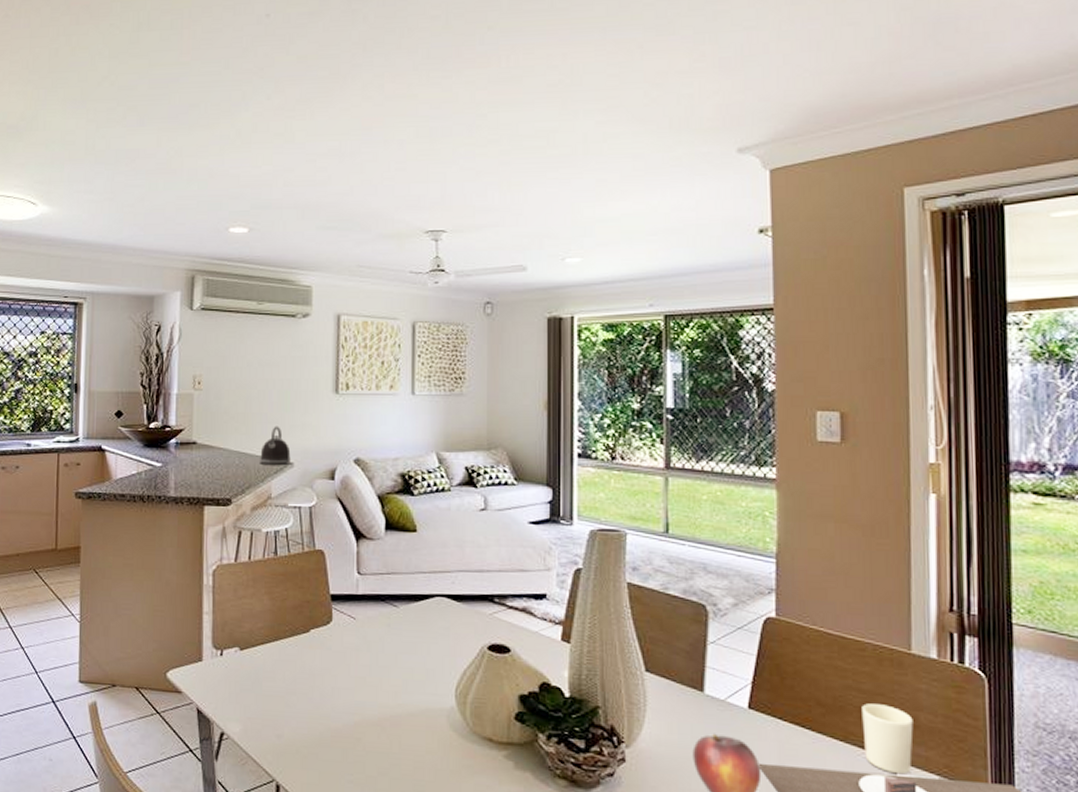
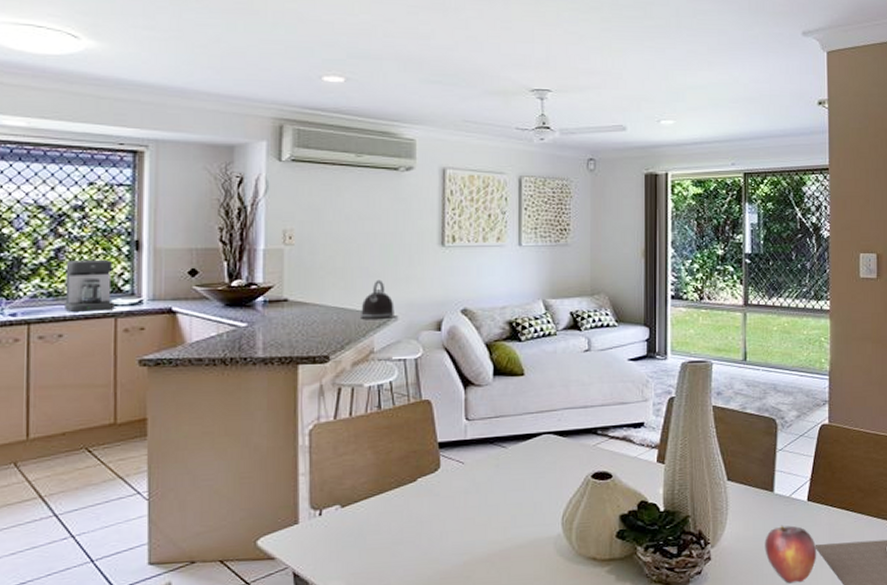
coffee maker: none [21,400,58,448] -> present [65,259,115,313]

